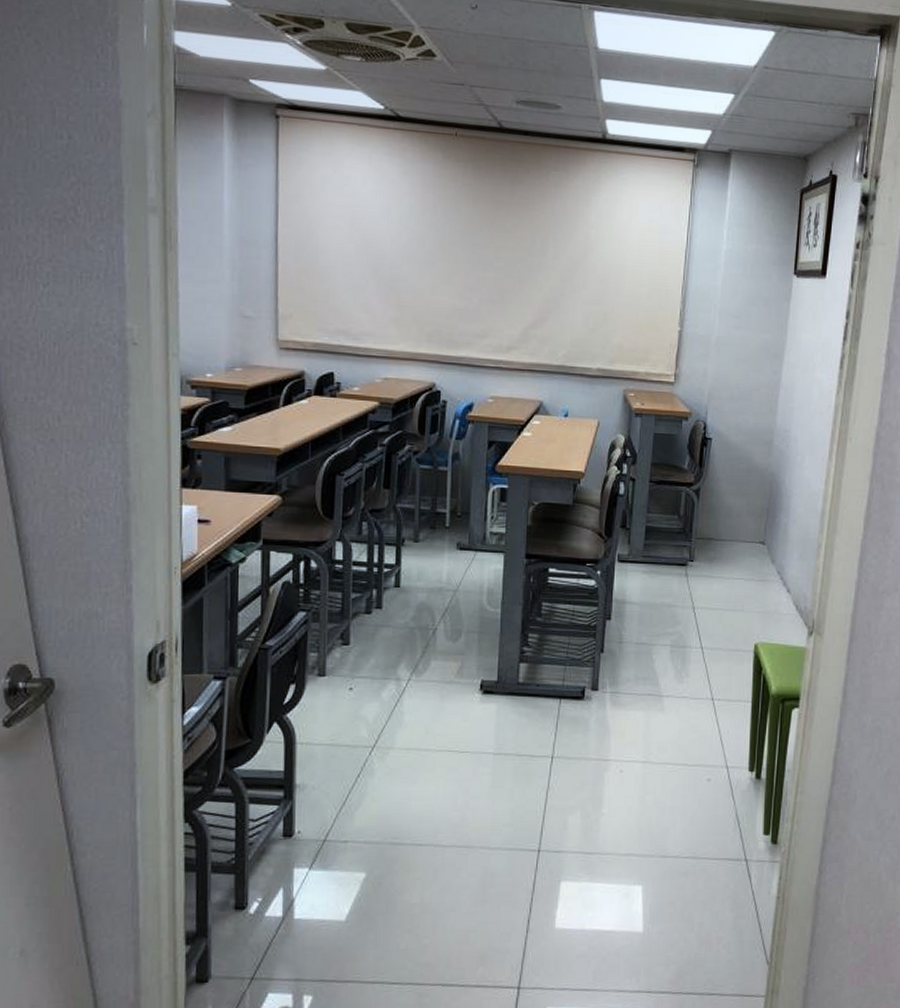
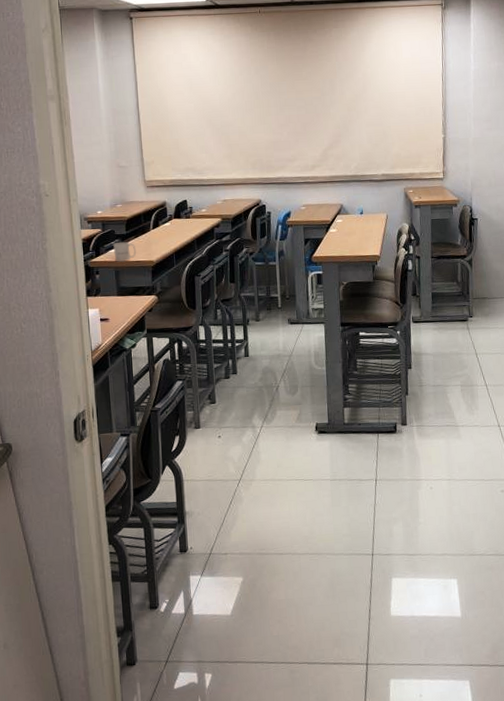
mug: none [225,418,258,446] -> present [113,241,137,262]

